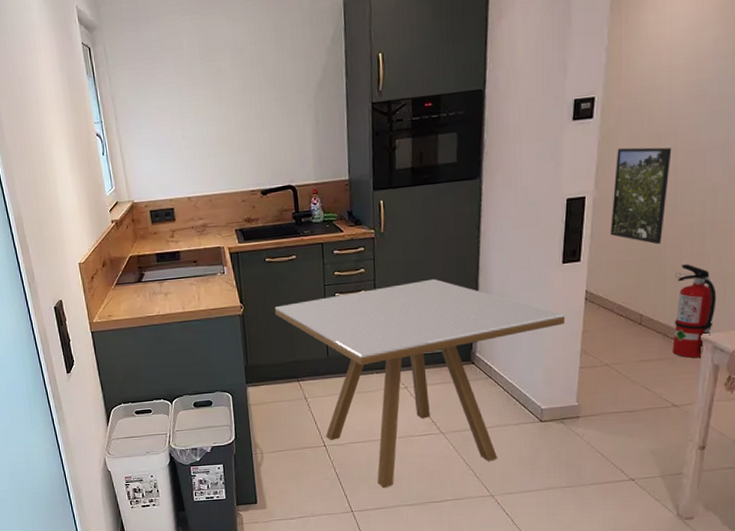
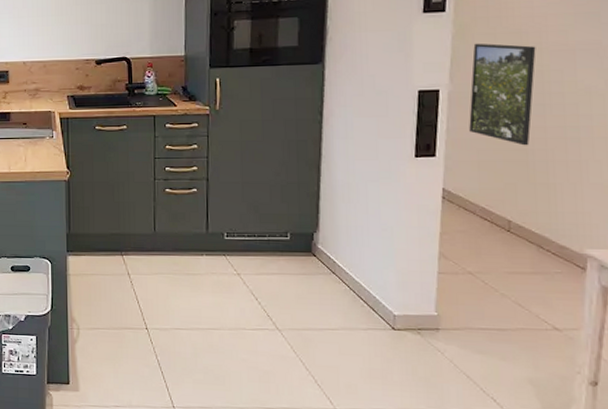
dining table: present [274,278,566,489] -> none [101,161,420,385]
fire extinguisher: present [672,264,717,358] -> none [548,170,600,275]

